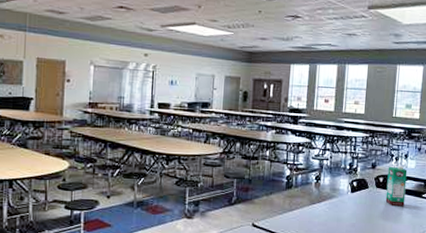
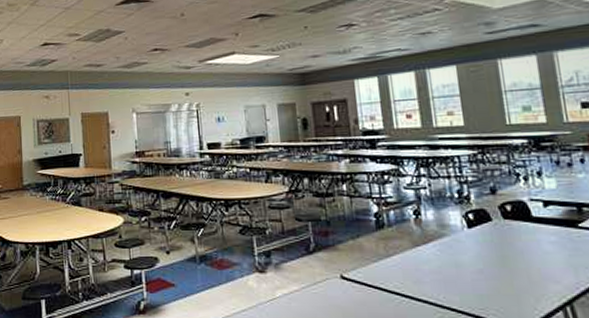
carton: present [385,165,408,206] -> none [515,186,553,242]

